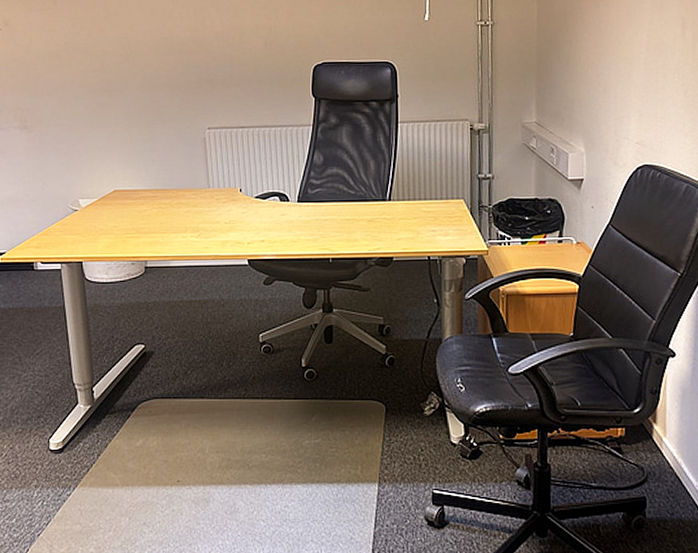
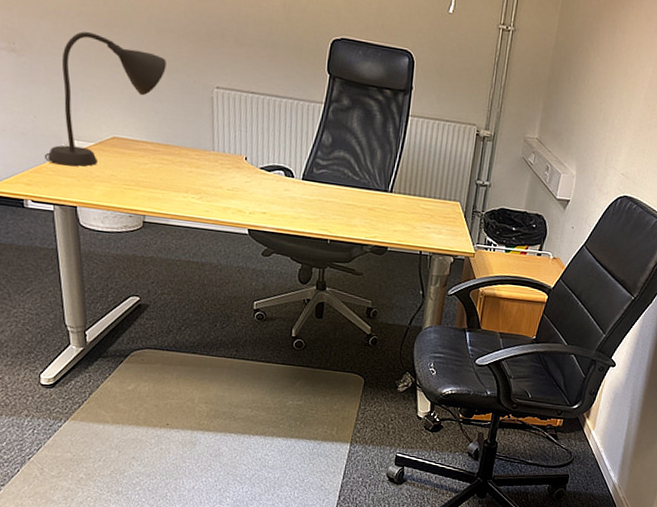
desk lamp: none [53,99,161,224] -> present [45,31,166,167]

